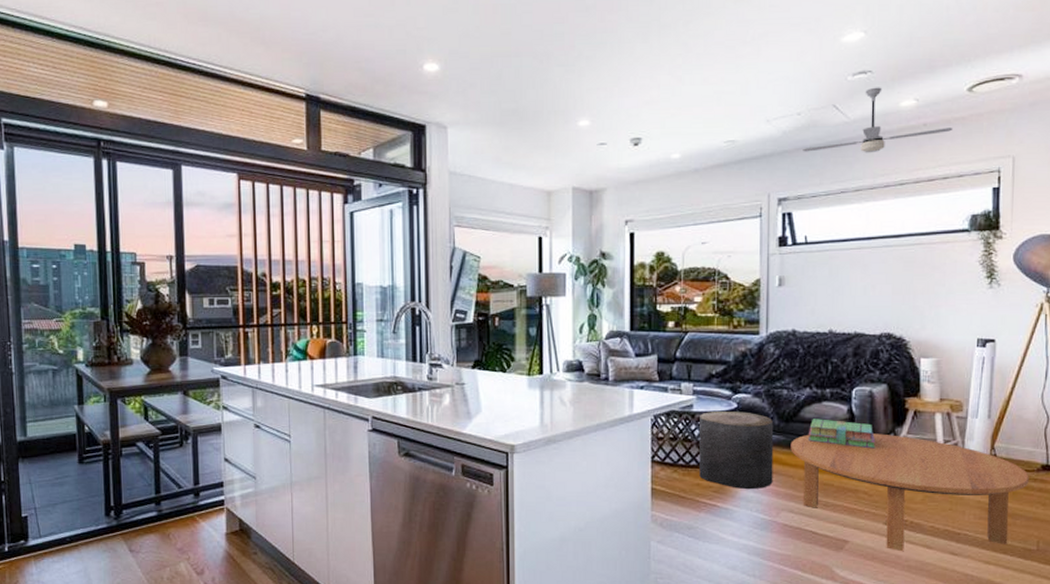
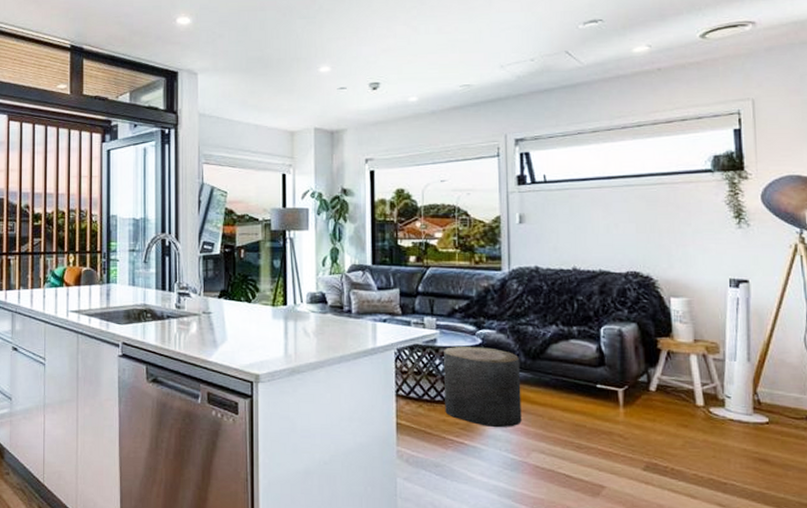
coffee table: present [790,433,1029,552] -> none [538,372,798,501]
ceiling fan: present [803,87,953,153] -> none [537,34,689,97]
stack of books: present [809,419,876,449] -> none [557,357,628,390]

